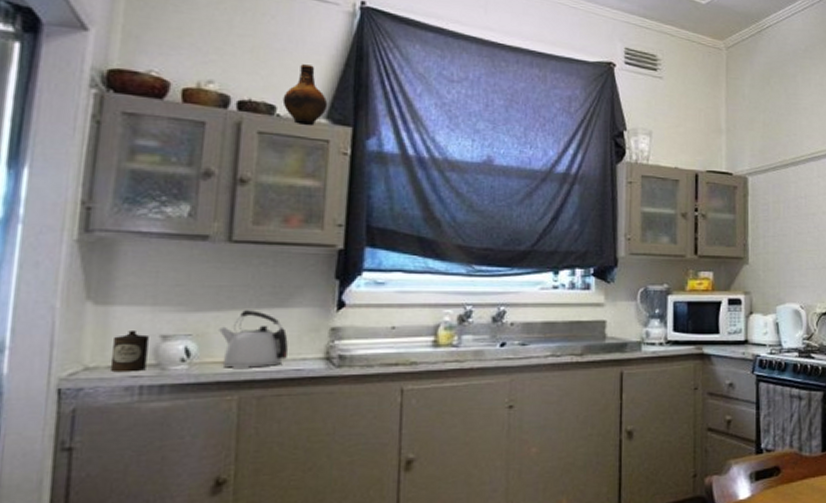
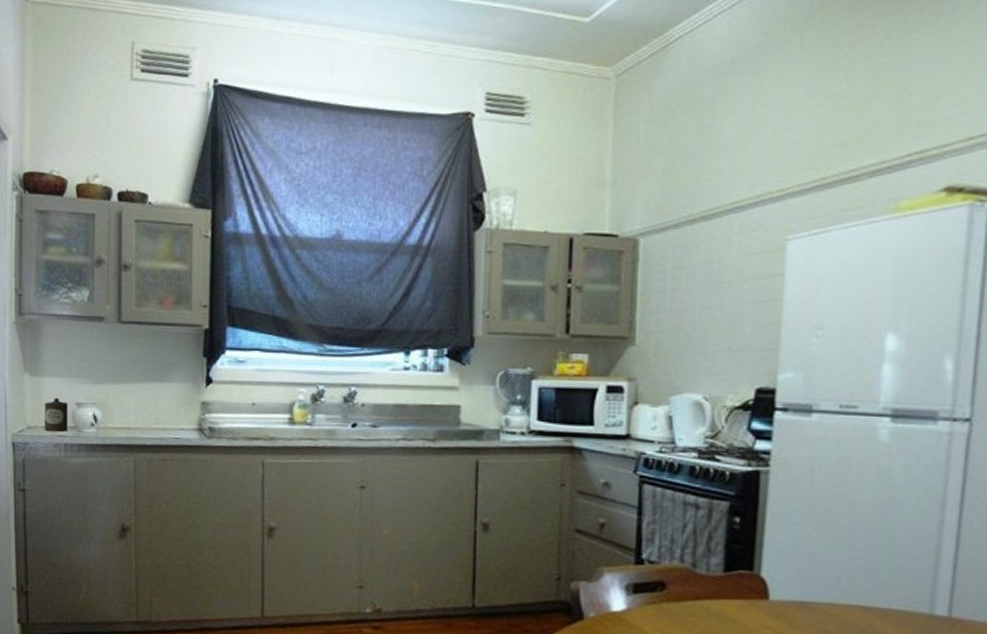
kettle: present [218,310,288,370] -> none [115,384,168,436]
ceramic jug: present [282,64,328,127] -> none [153,151,190,212]

